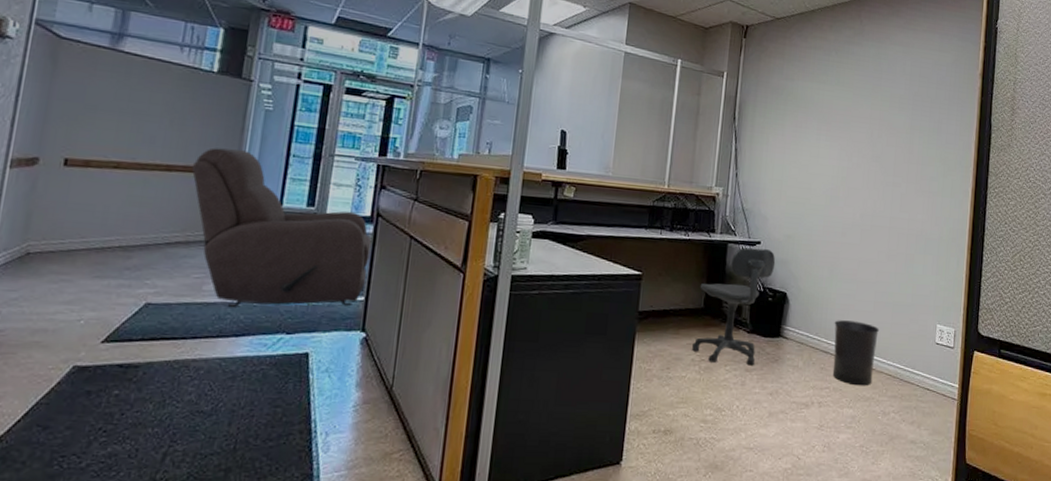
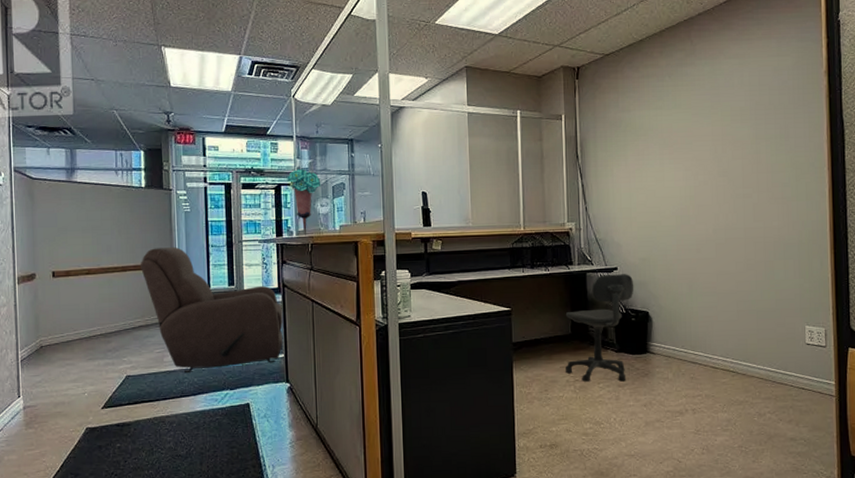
bouquet: none [403,81,445,161] -> present [287,168,321,237]
waste bin: present [832,320,880,386] -> none [699,331,746,391]

